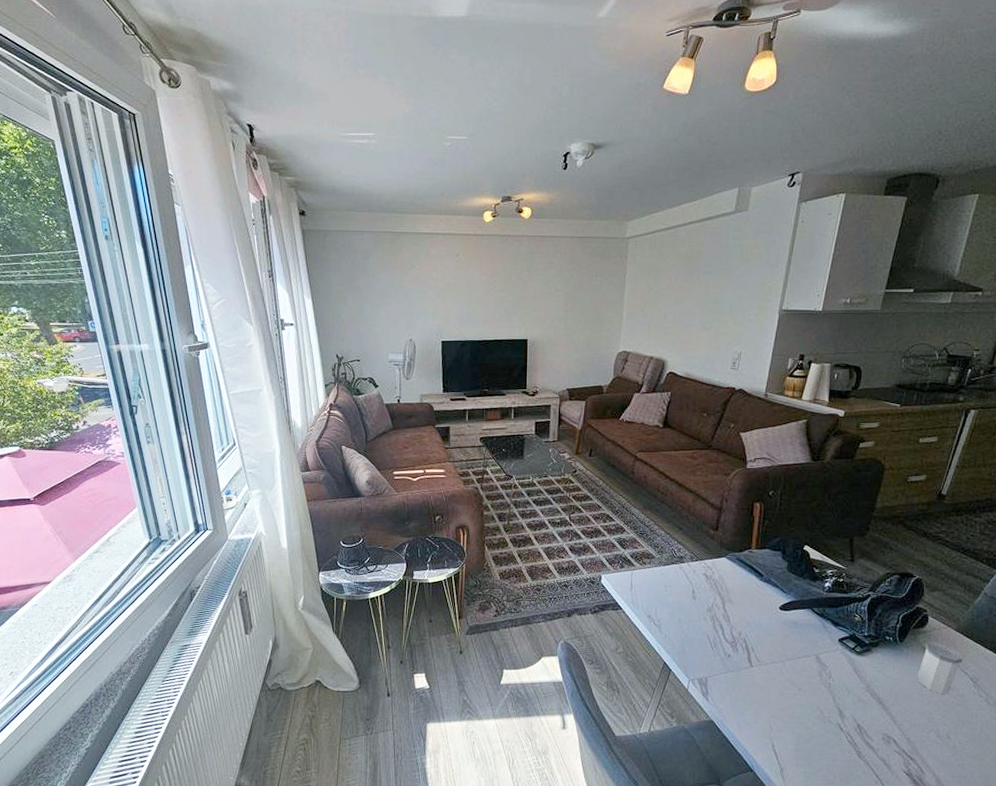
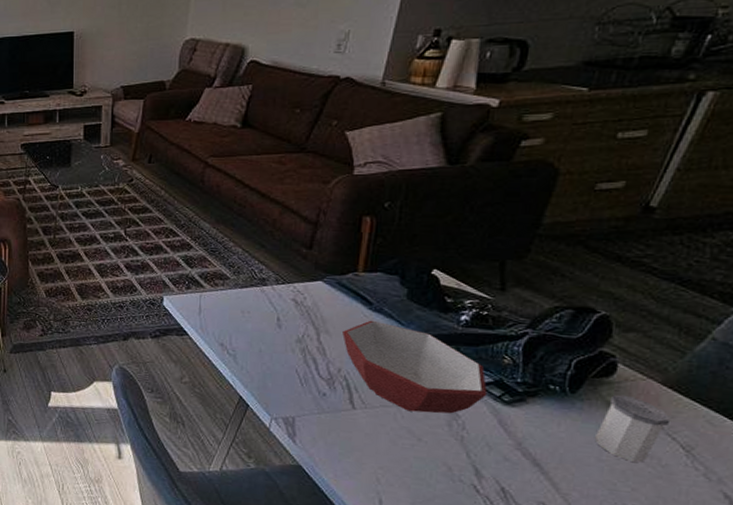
bowl: none [742,589,845,666] -> present [342,320,488,414]

